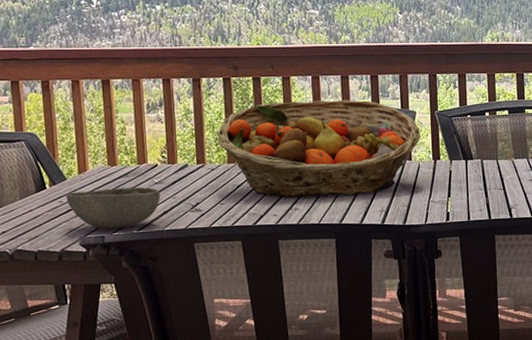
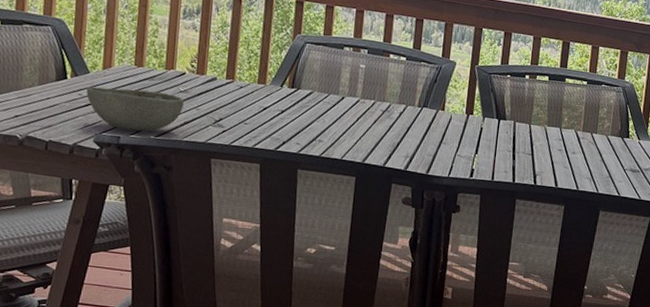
fruit basket: present [217,100,421,198] -> none [250,28,458,138]

